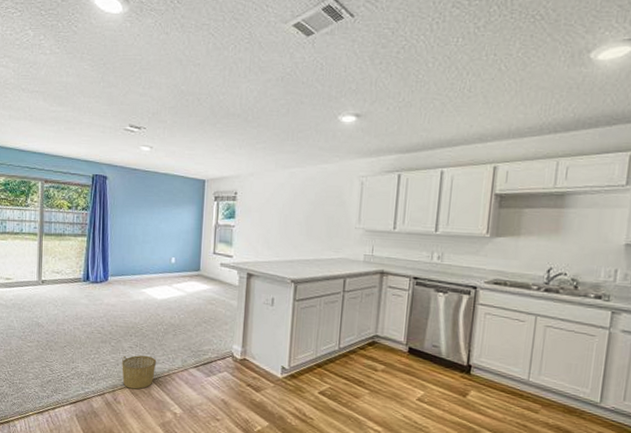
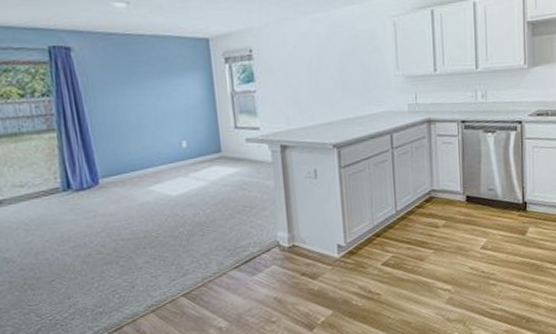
basket: present [122,355,157,390] -> none [138,267,185,313]

